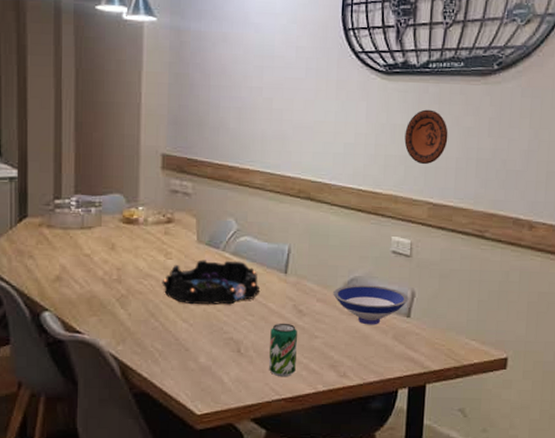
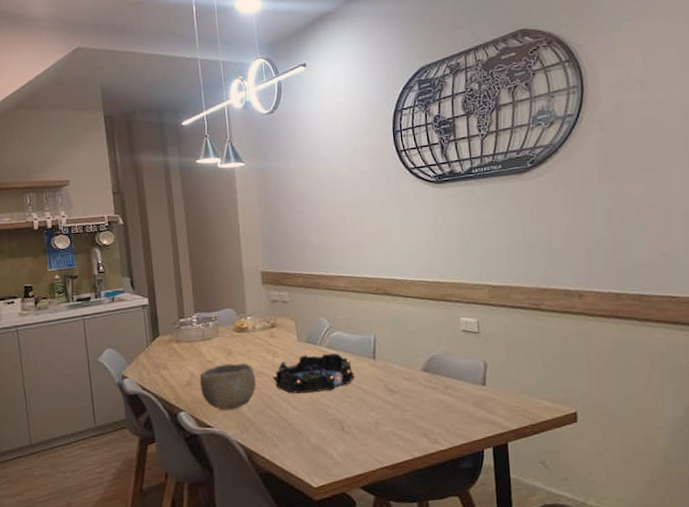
bowl: none [72,260,141,315] -> present [199,363,256,410]
beverage can: present [269,323,297,377] -> none [367,401,393,448]
bowl: present [333,285,409,325] -> none [416,361,482,396]
decorative plate: present [404,109,448,165] -> none [459,207,497,254]

